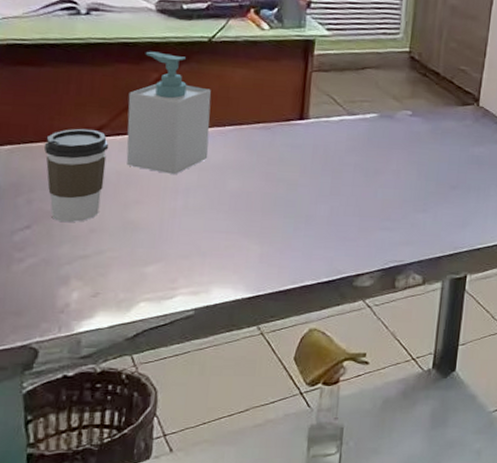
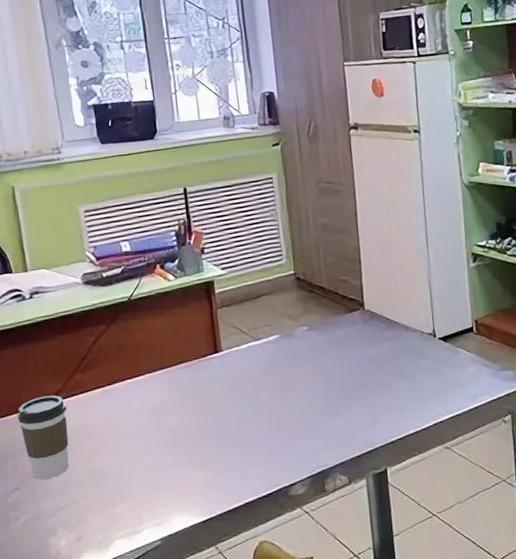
soap bottle: present [126,51,211,175] -> none [74,318,147,423]

